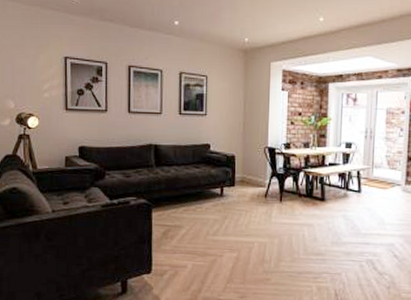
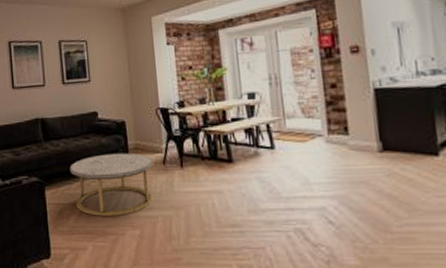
coffee table: none [178,183,255,240] -> present [69,153,153,216]

